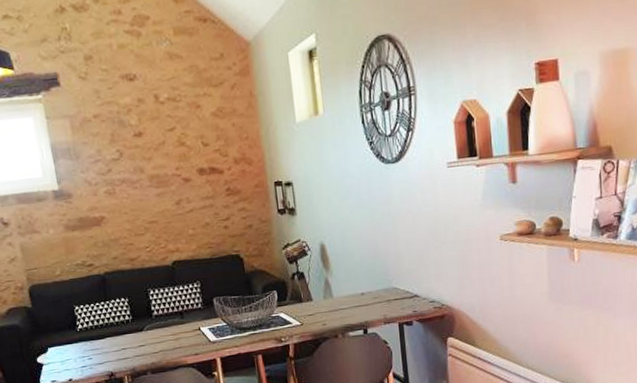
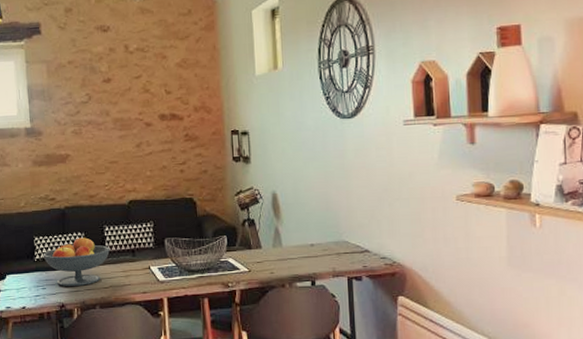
fruit bowl: none [85,302,157,355] -> present [43,236,111,286]

